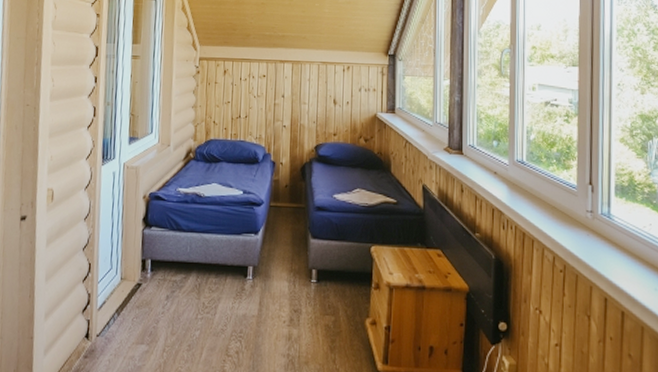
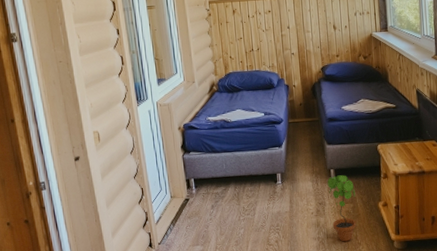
potted plant: none [306,278,339,365] -> present [327,175,357,242]

